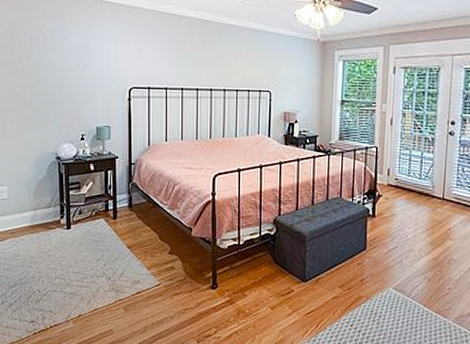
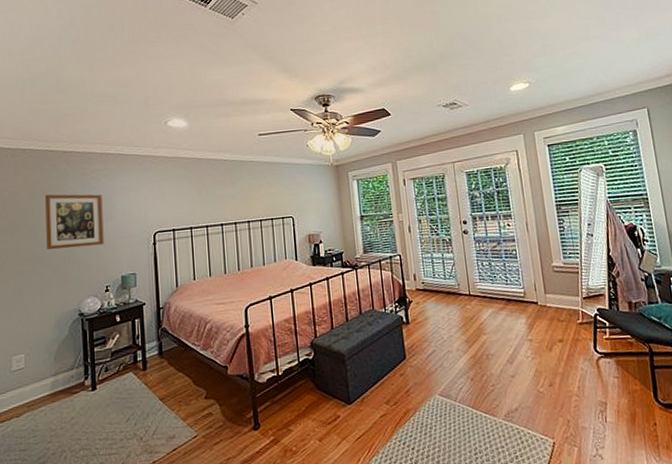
wall art: none [25,33,81,93] -> present [45,194,104,250]

